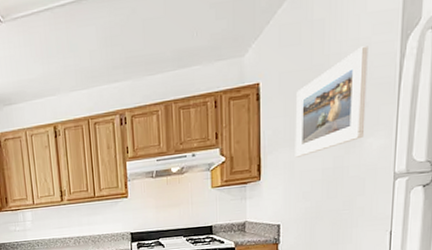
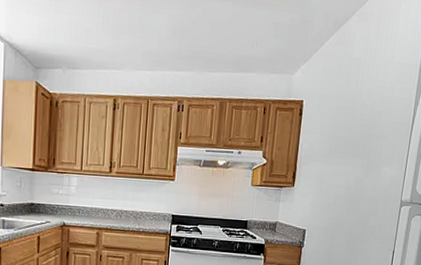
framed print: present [295,46,368,157] -> none [325,89,392,173]

